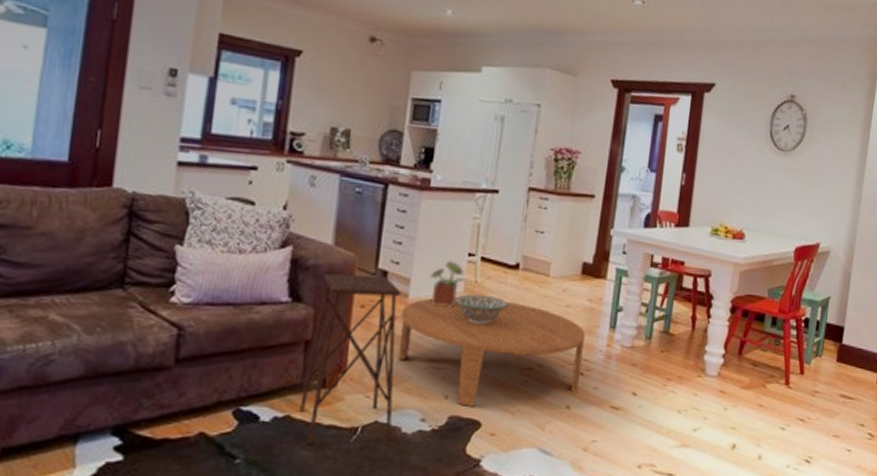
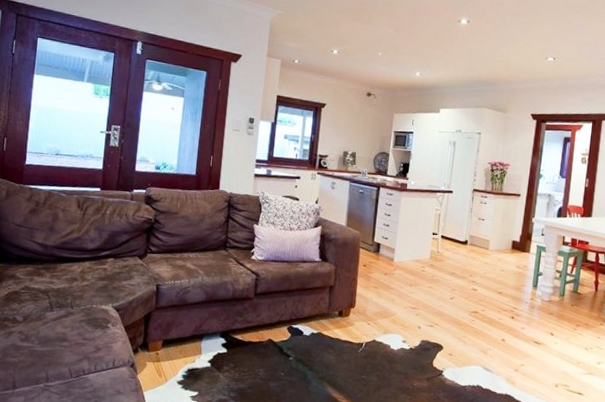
side table: present [299,274,402,445] -> none [327,244,389,354]
coffee table: present [397,298,586,407] -> none [387,261,516,335]
potted flower: present [430,261,466,307] -> none [408,238,431,268]
decorative bowl: present [455,294,508,326] -> none [424,260,460,281]

